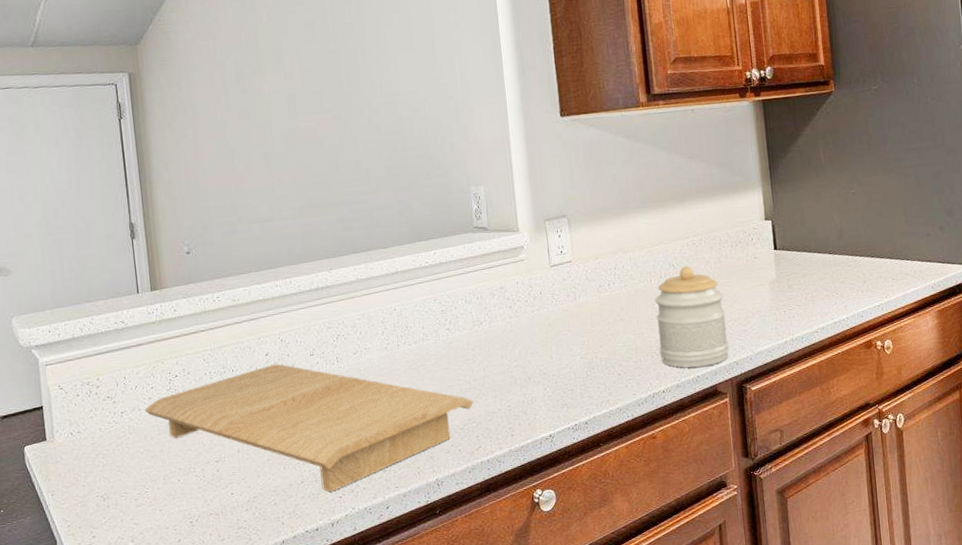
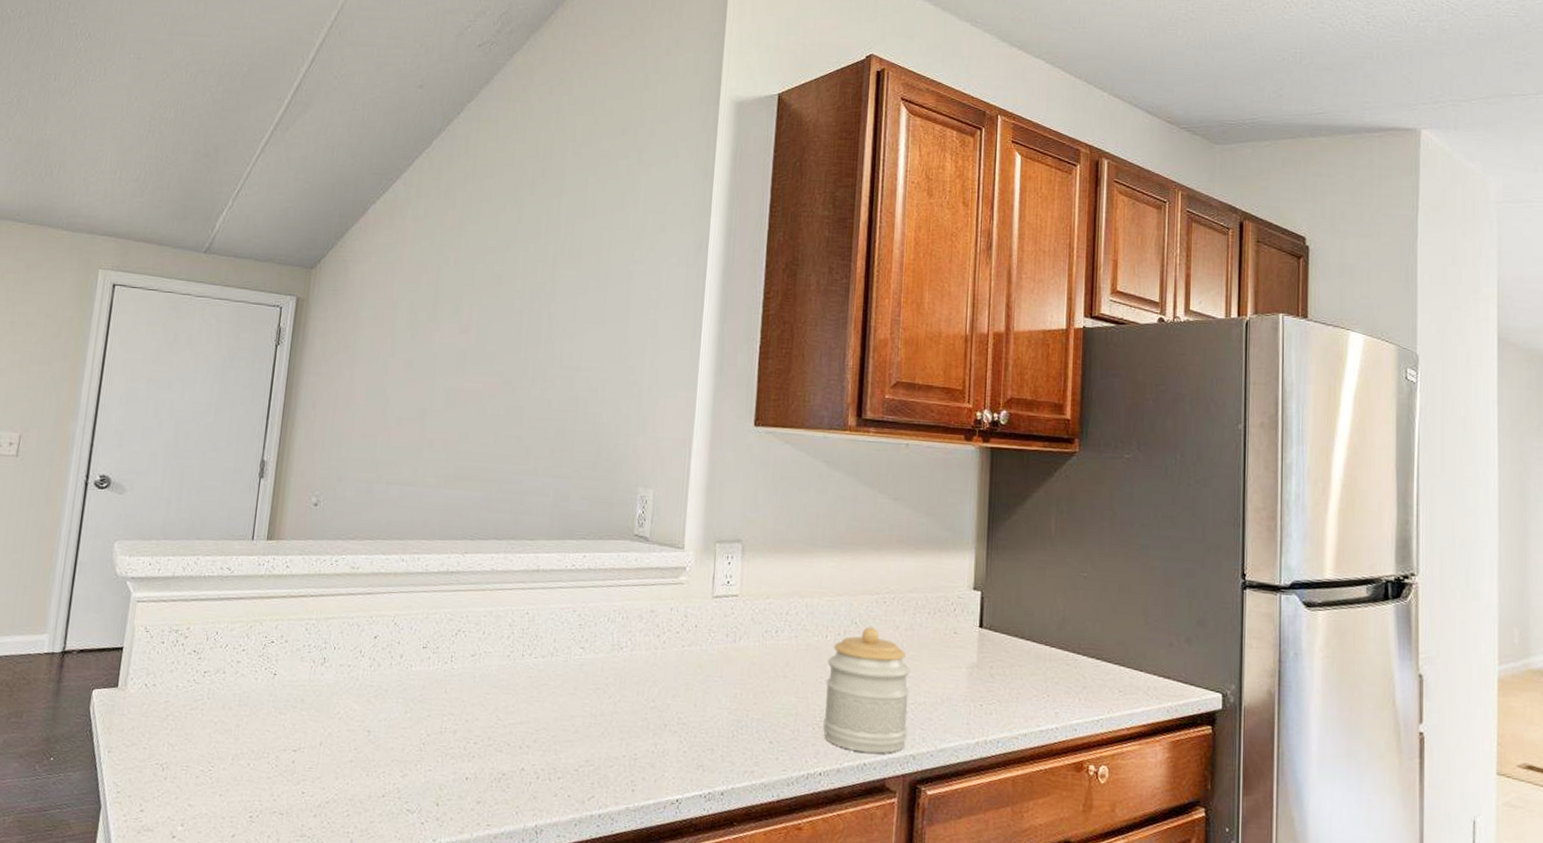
cutting board: present [144,364,474,492] -> none [229,649,596,815]

